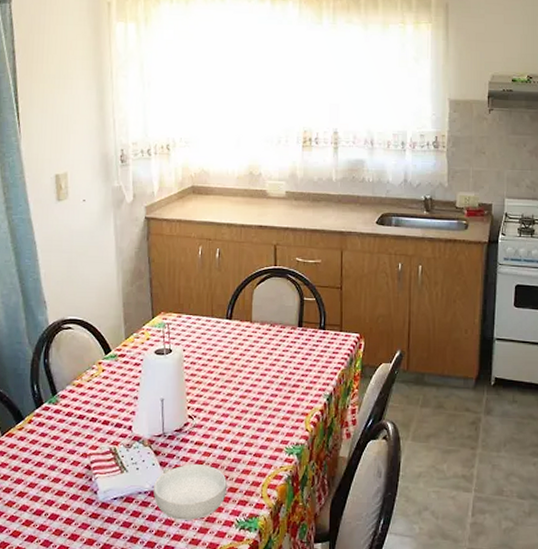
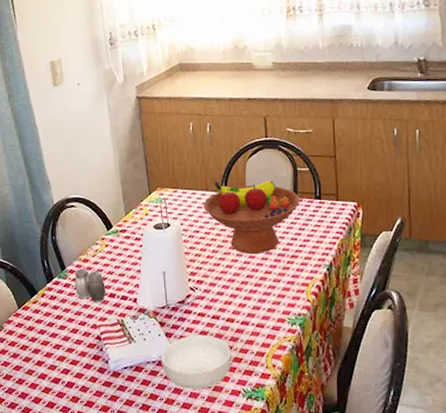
salt and pepper shaker: none [66,394,99,429] -> present [75,268,106,302]
fruit bowl: none [207,308,305,383] -> present [203,181,300,255]

